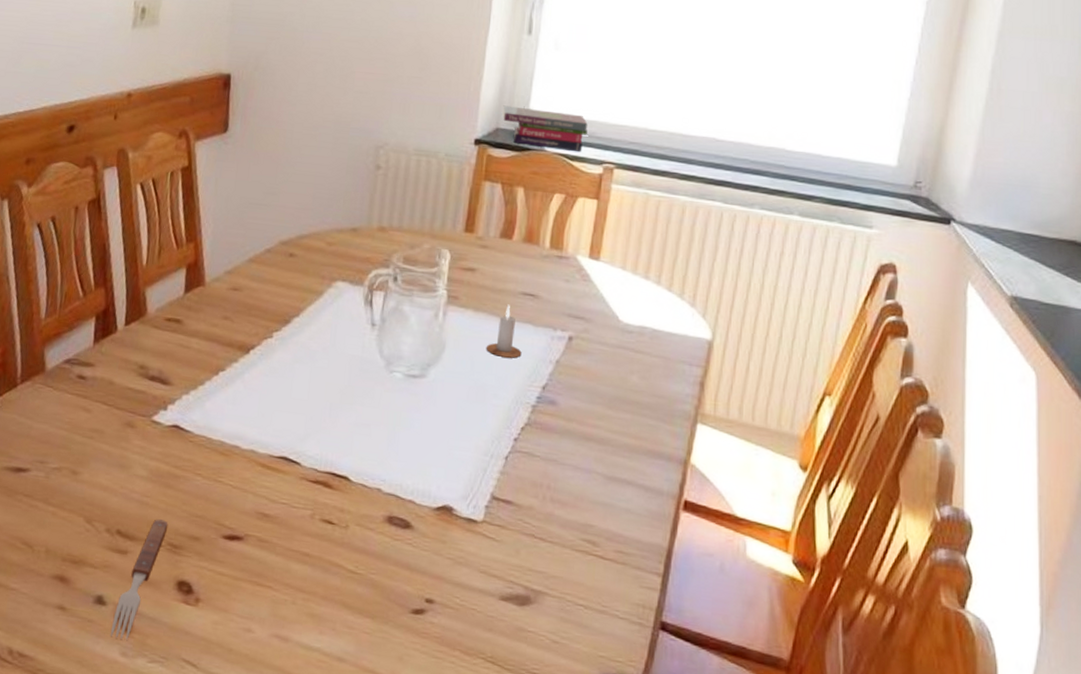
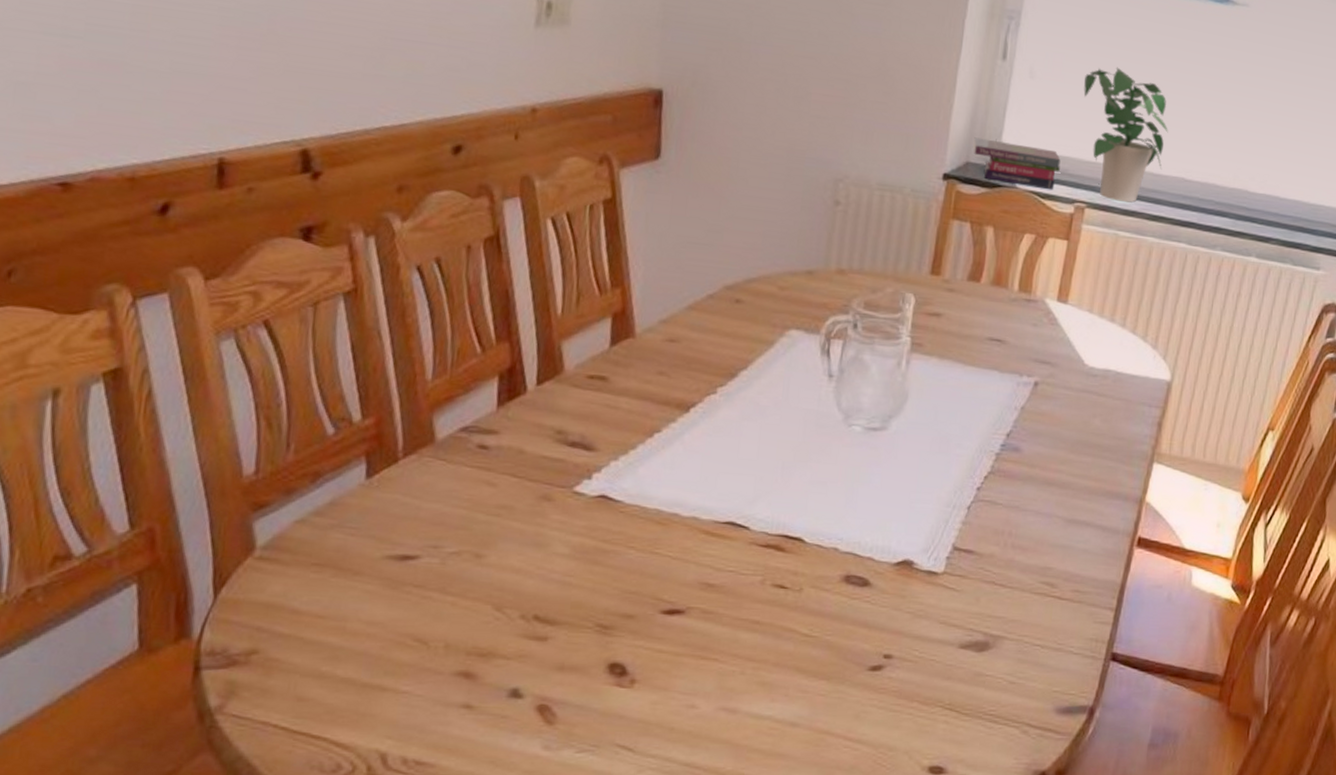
fork: present [110,519,168,640] -> none [529,599,597,732]
candle: present [486,304,522,358] -> none [950,350,987,406]
potted plant: none [608,35,696,163] -> present [1083,67,1168,203]

